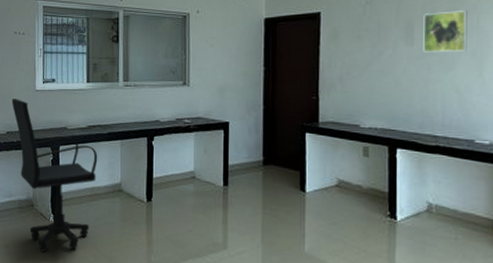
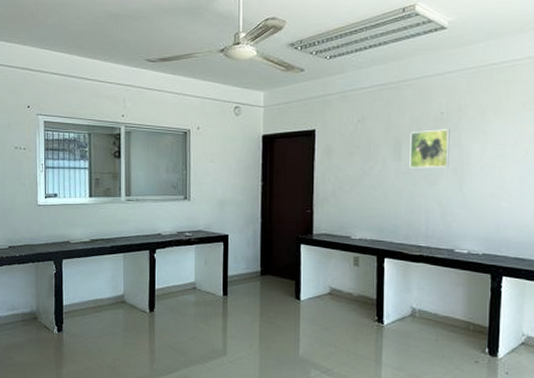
office chair: present [11,99,98,252] -> none [13,213,101,363]

